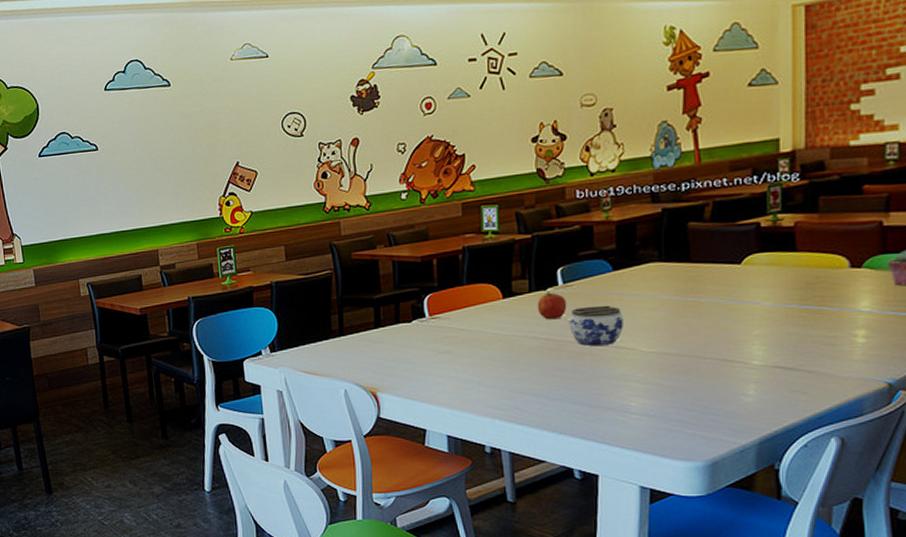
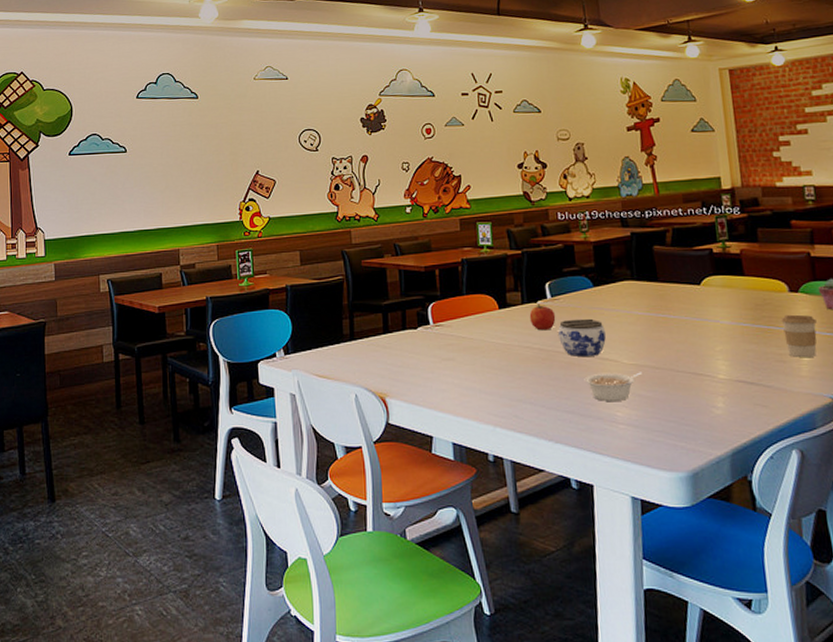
legume: none [595,360,662,391] -> present [584,372,642,401]
coffee cup: none [835,292,880,340] -> present [781,314,817,357]

